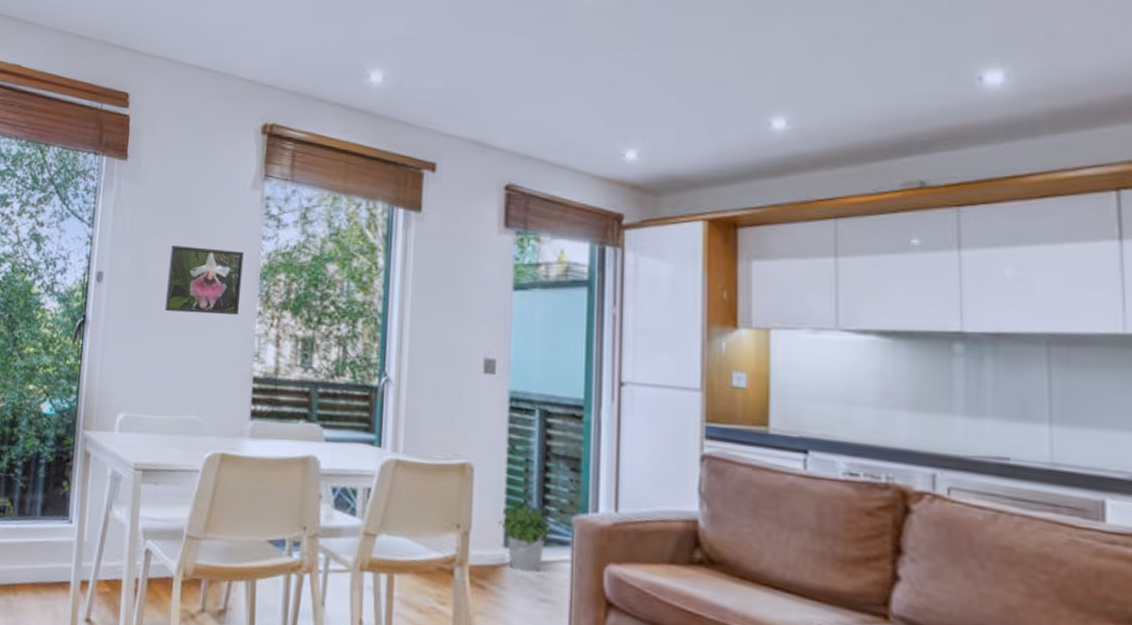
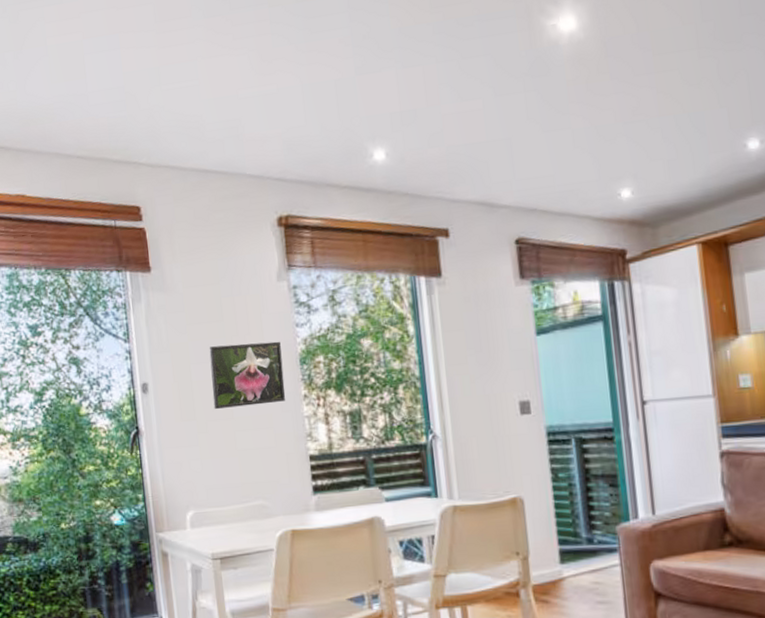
potted plant: present [498,501,552,573] -> none [552,522,601,582]

